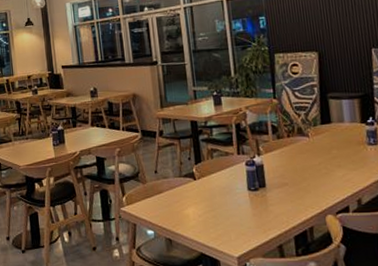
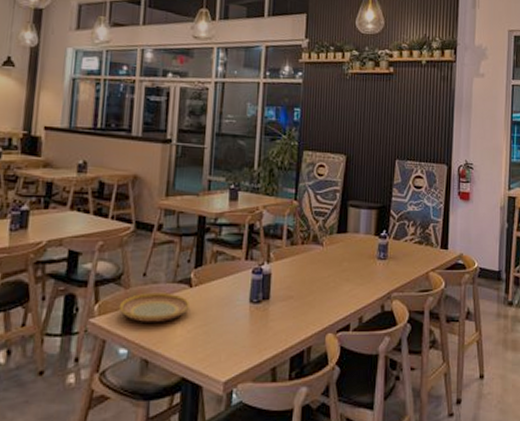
plate: none [141,185,197,210] -> present [118,292,189,323]

